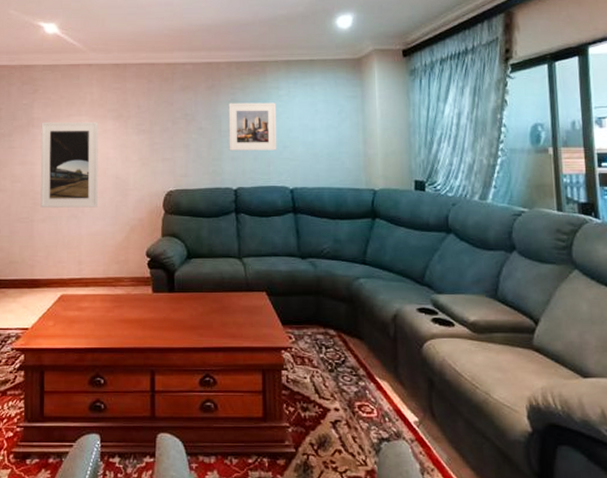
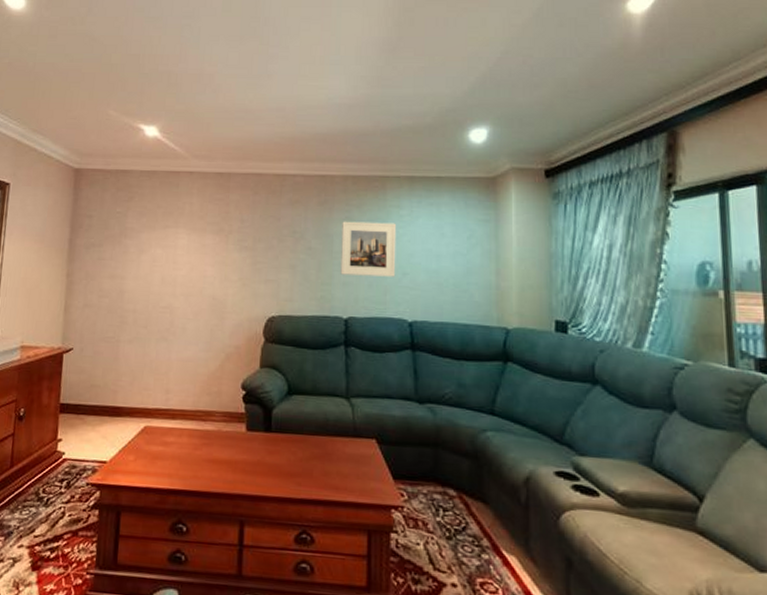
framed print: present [40,122,99,208] -> none [128,233,197,331]

